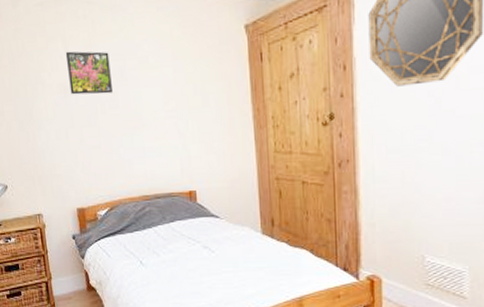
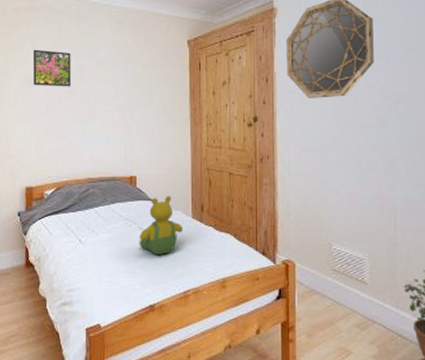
teddy bear: none [204,211,253,274] -> present [139,196,184,255]

